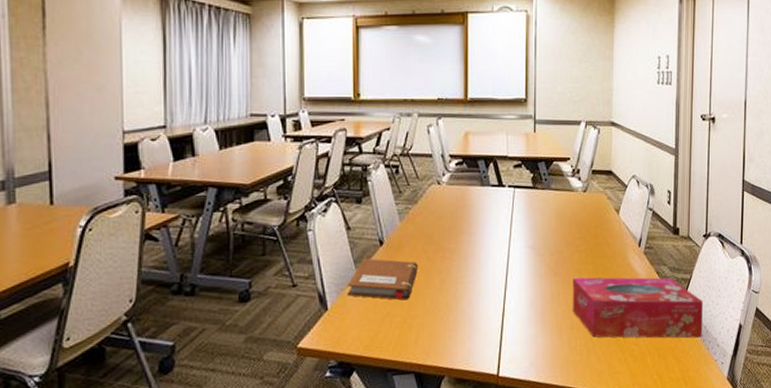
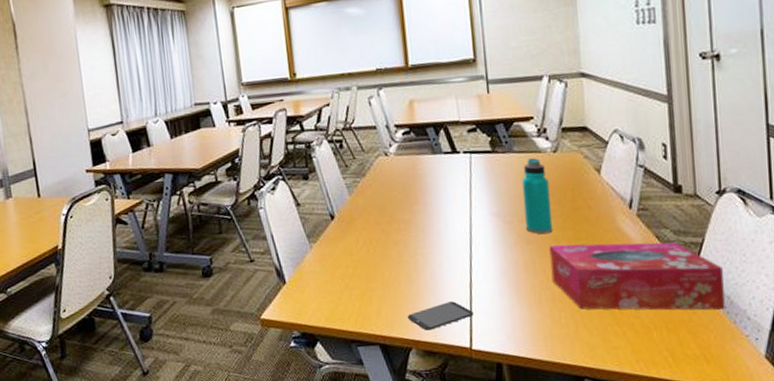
notebook: present [347,258,418,301] -> none [302,232,373,273]
smartphone: none [443,329,503,358] -> present [407,301,474,330]
water bottle: none [556,196,578,267] -> present [522,158,553,235]

